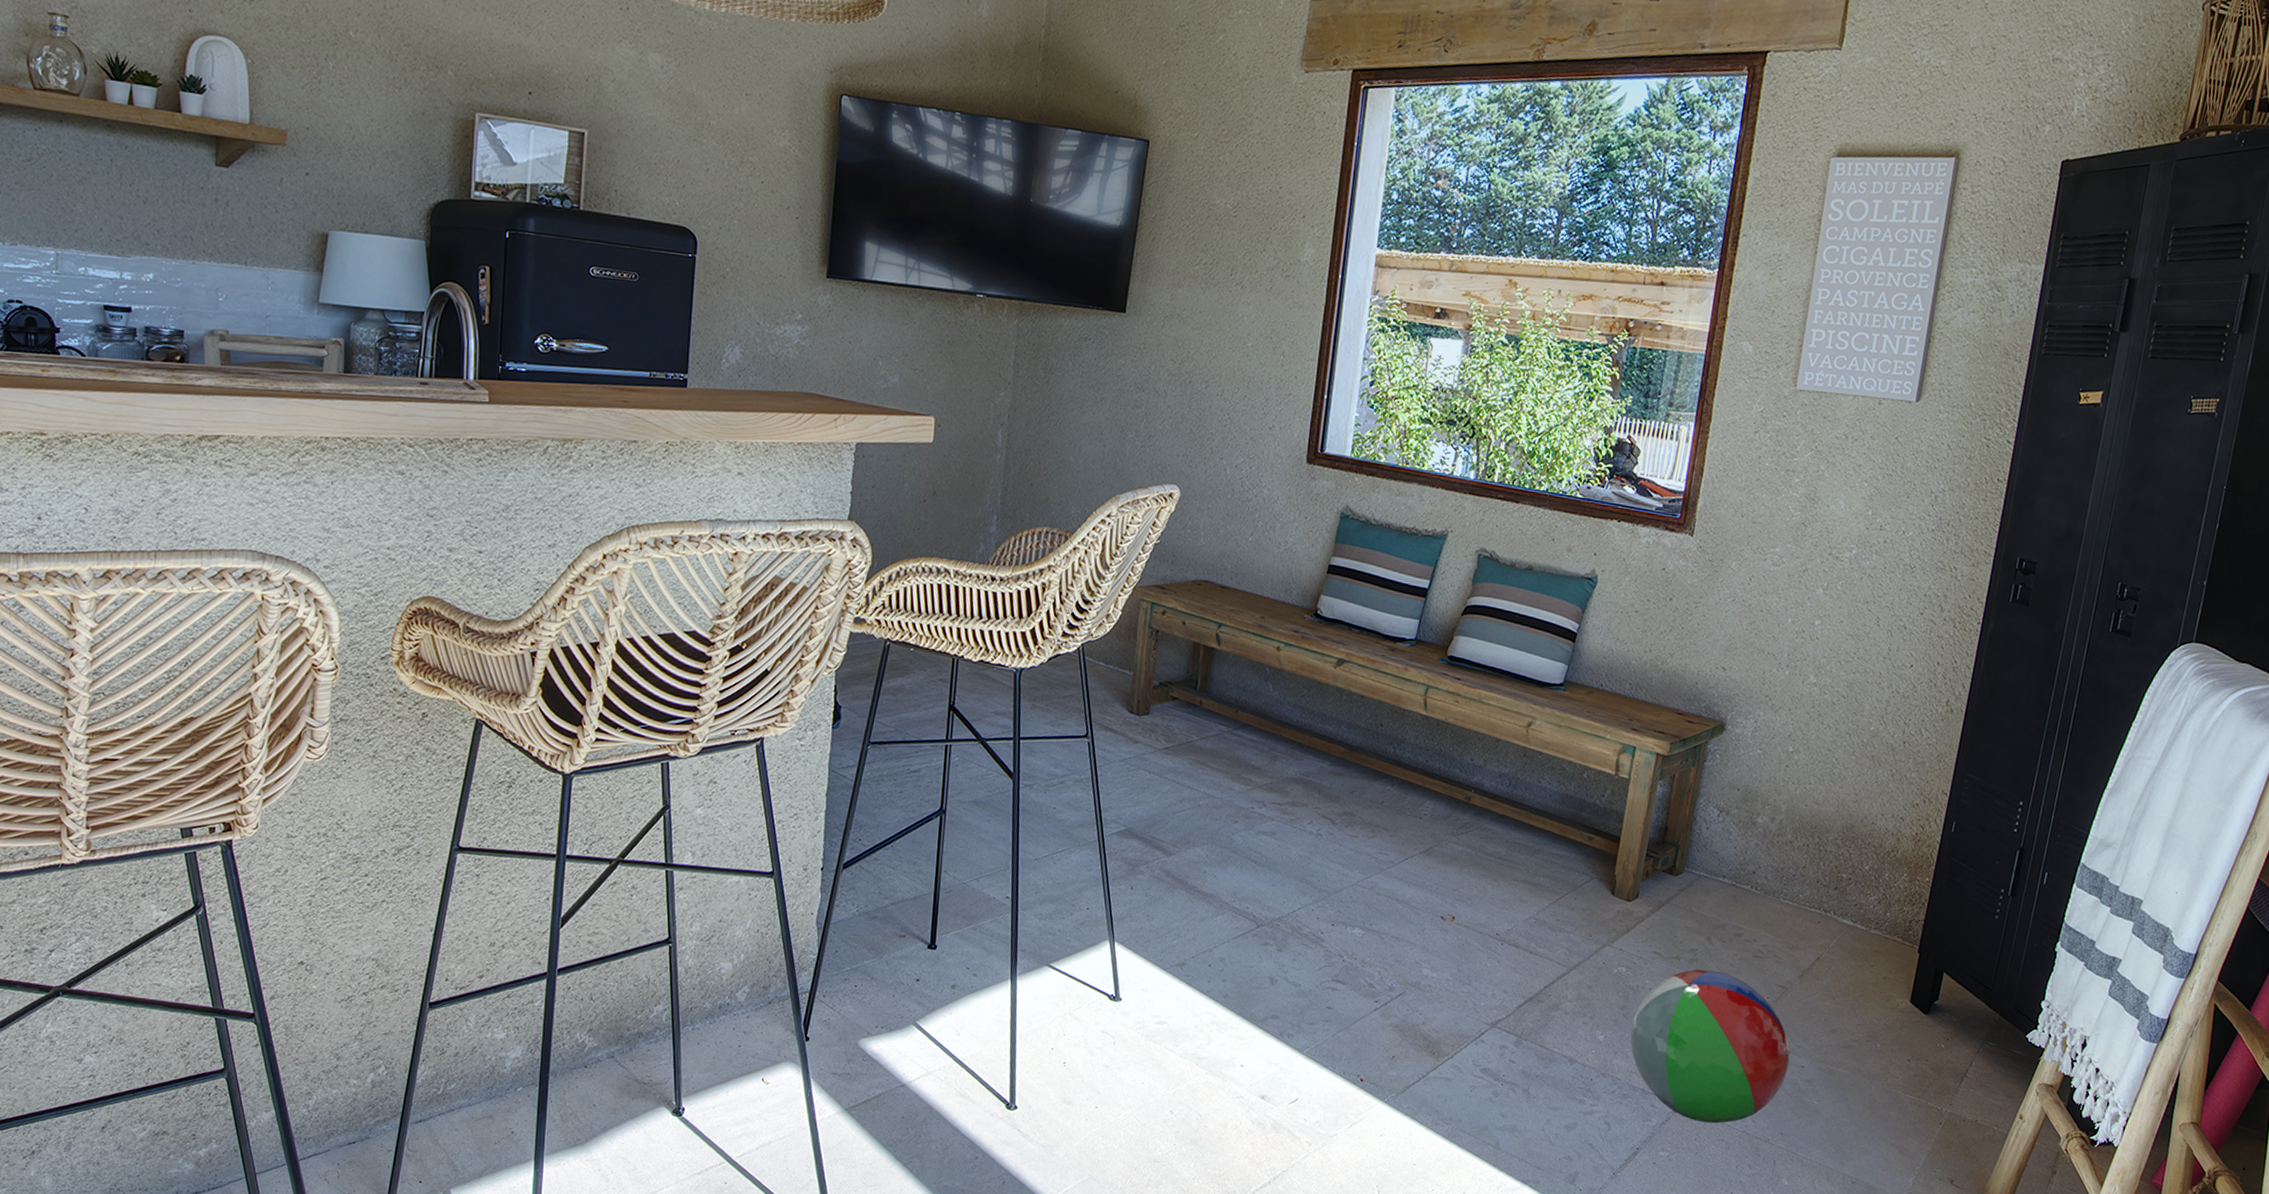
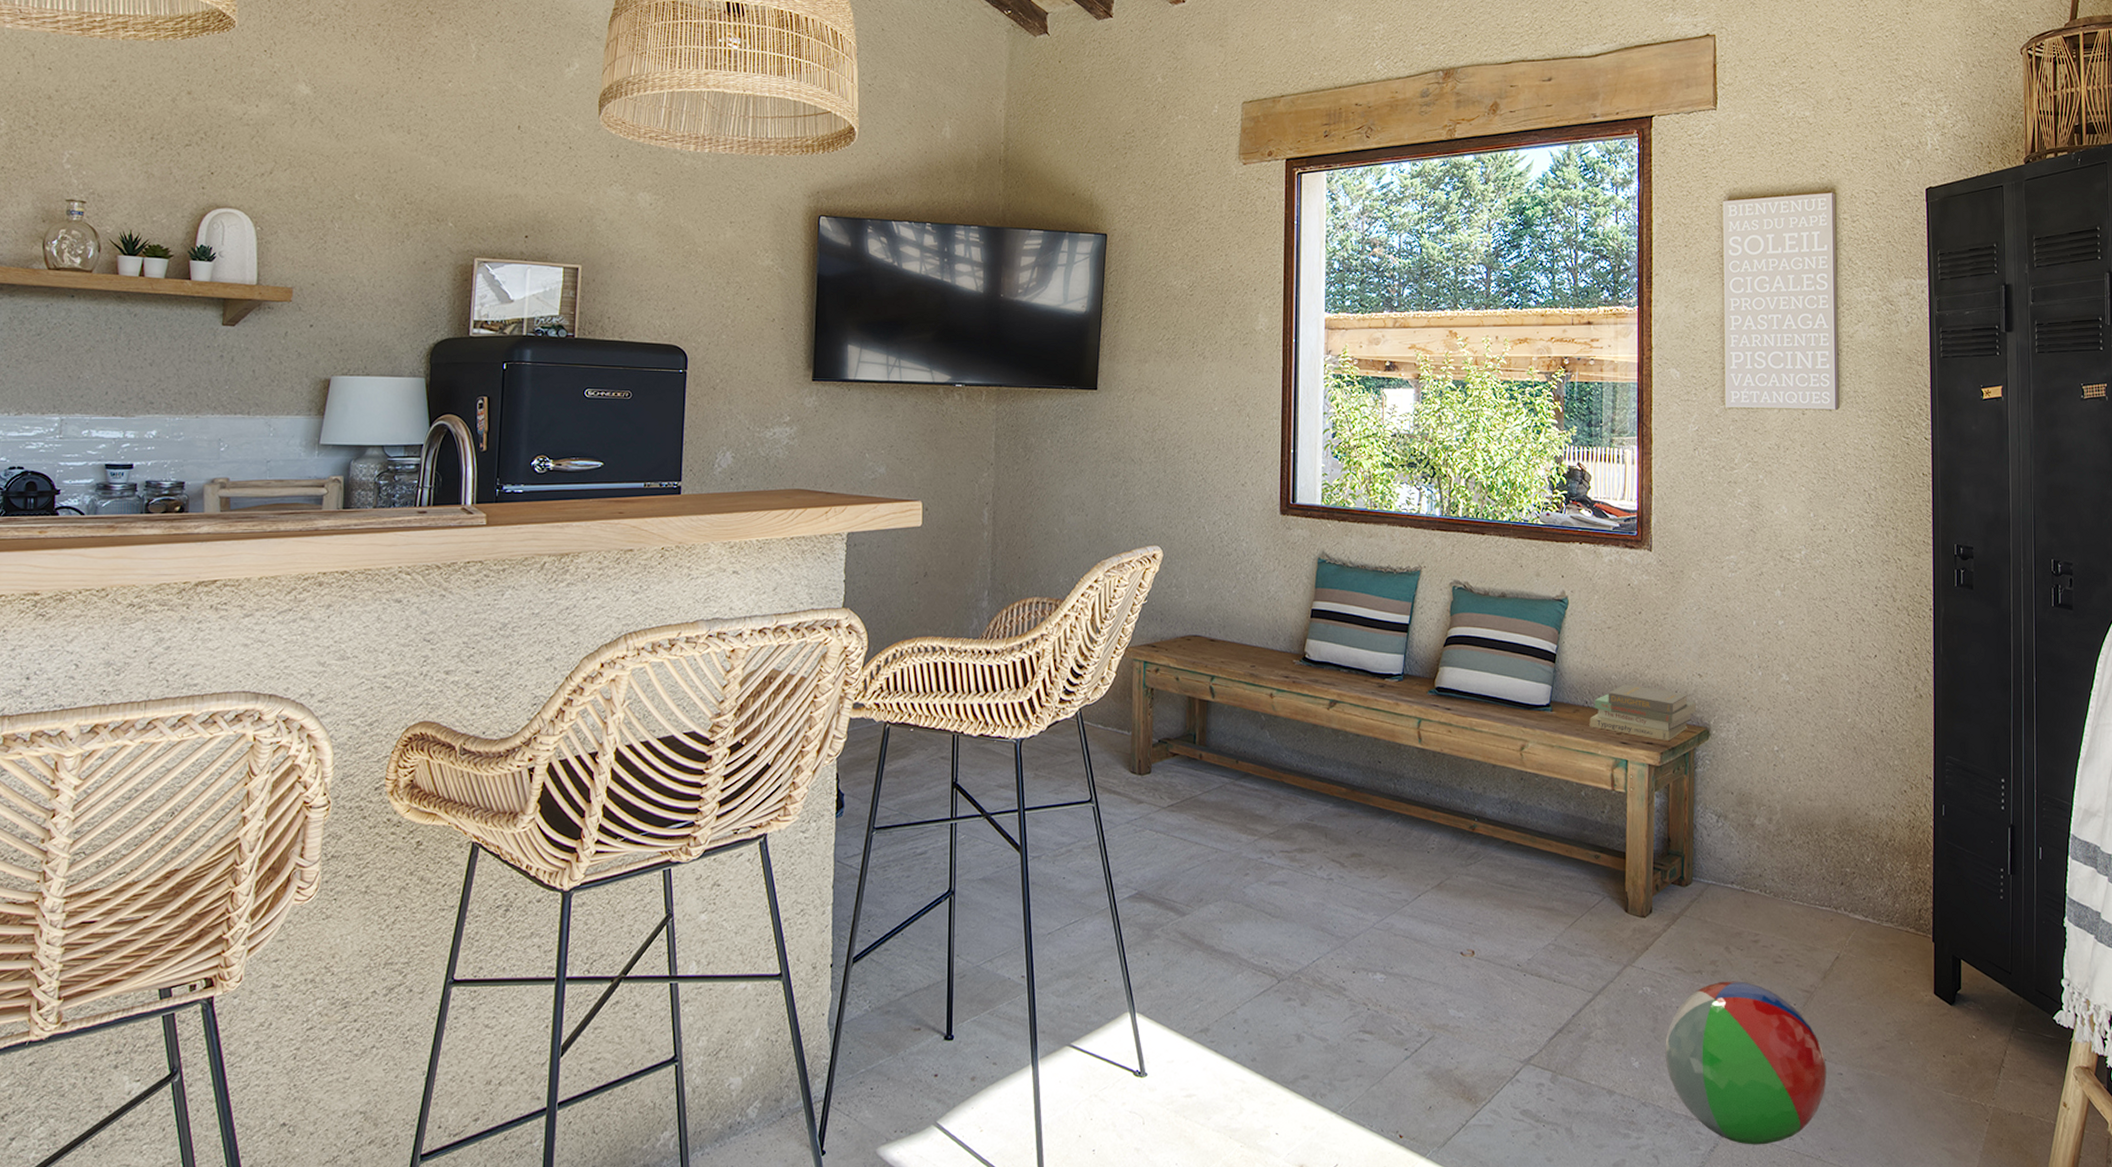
books: none [1601,671,1715,732] -> present [1589,684,1696,741]

